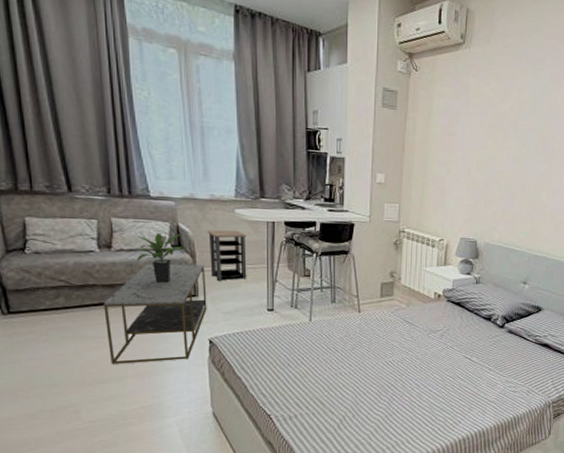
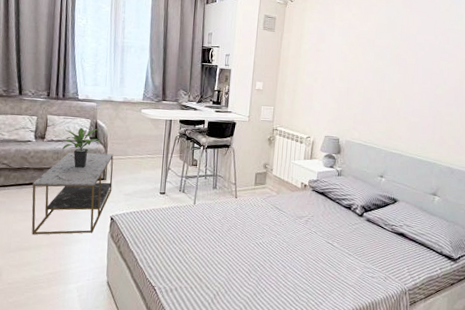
side table: present [207,230,247,281] -> none [118,126,149,168]

